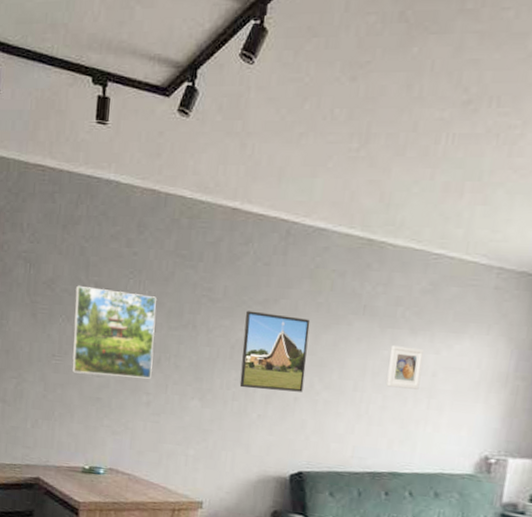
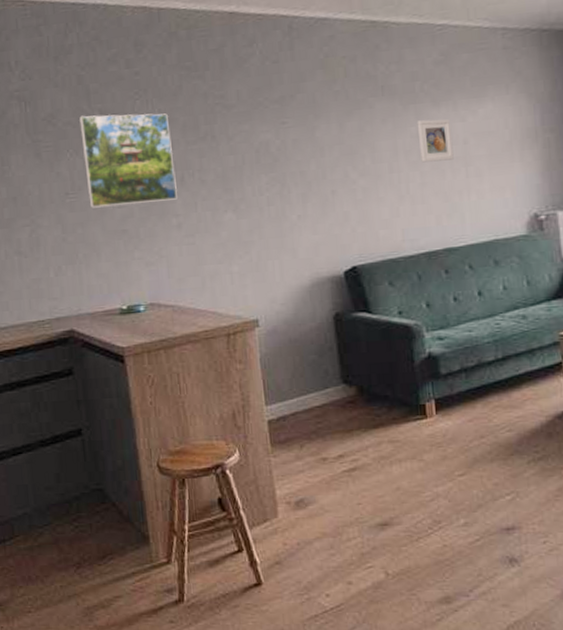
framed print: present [239,311,310,392] -> none [264,109,339,191]

